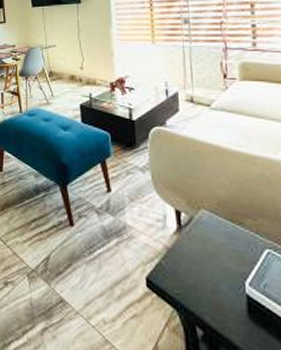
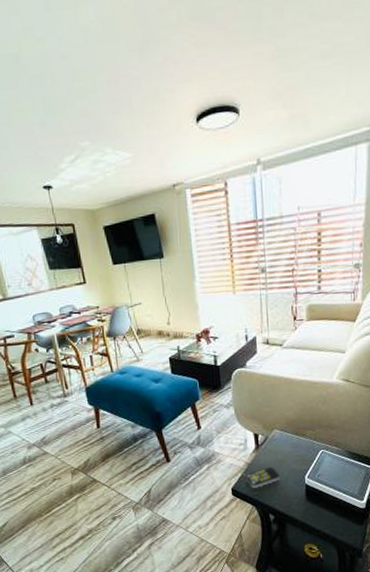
remote control: none [164,258,212,285] -> present [246,466,281,488]

